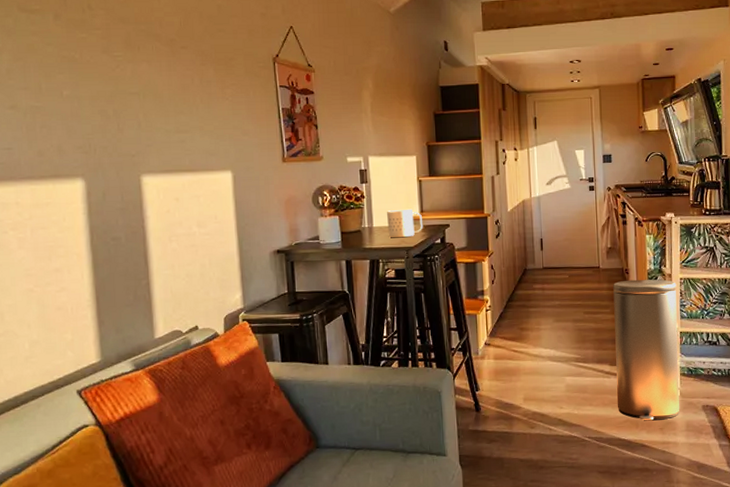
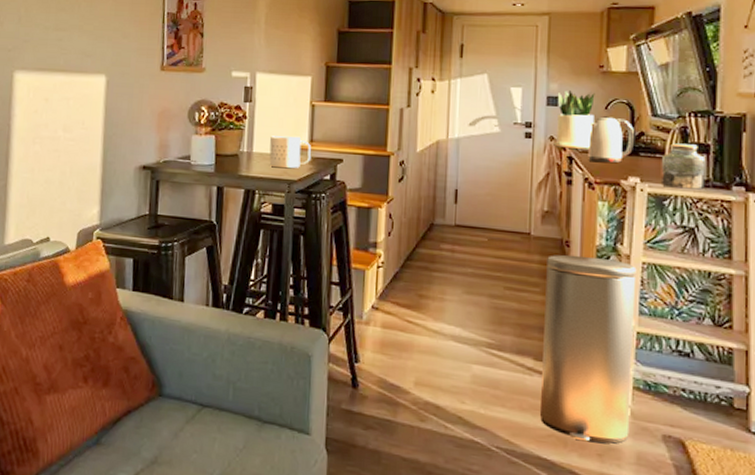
planter: none [609,149,638,196] -> present [552,90,595,149]
kettle: none [635,167,668,204] -> present [588,116,635,163]
jar: none [687,183,719,218] -> present [660,143,706,190]

